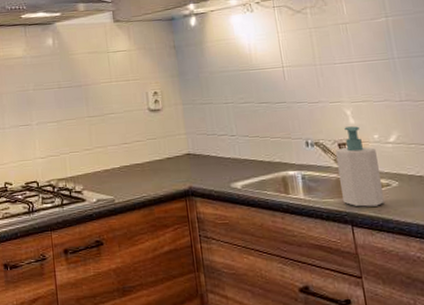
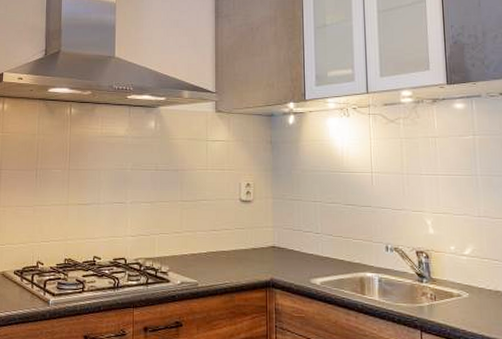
soap bottle: present [335,126,384,207] -> none [413,236,454,315]

